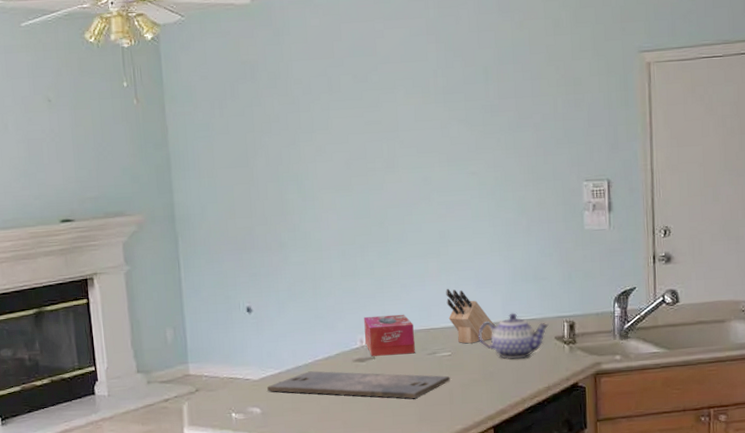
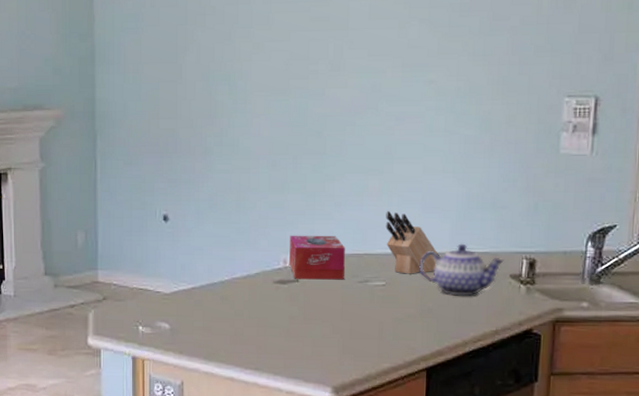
cutting board: present [267,371,450,399] -> none [178,289,381,329]

